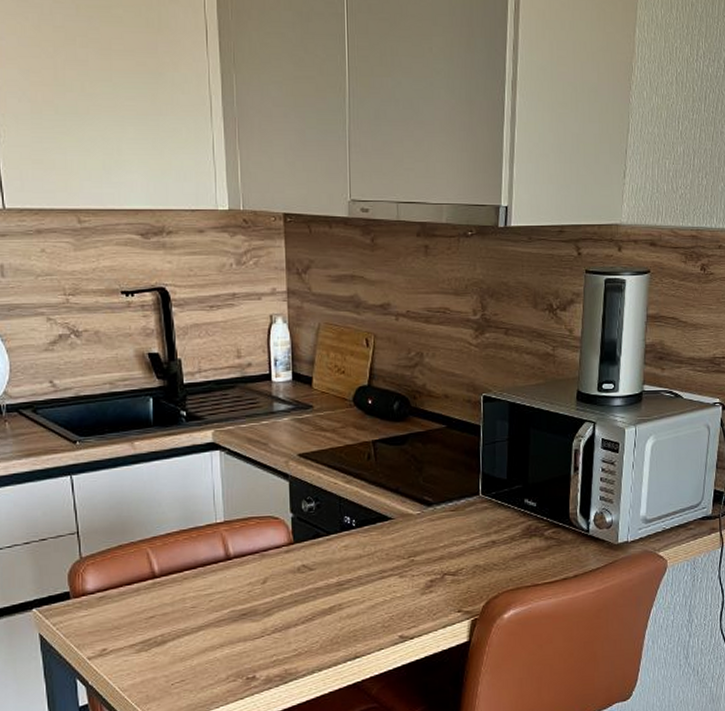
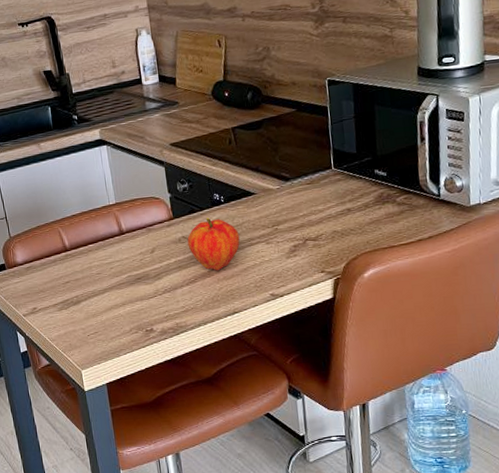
fruit: none [308,544,370,608] -> present [187,218,240,271]

